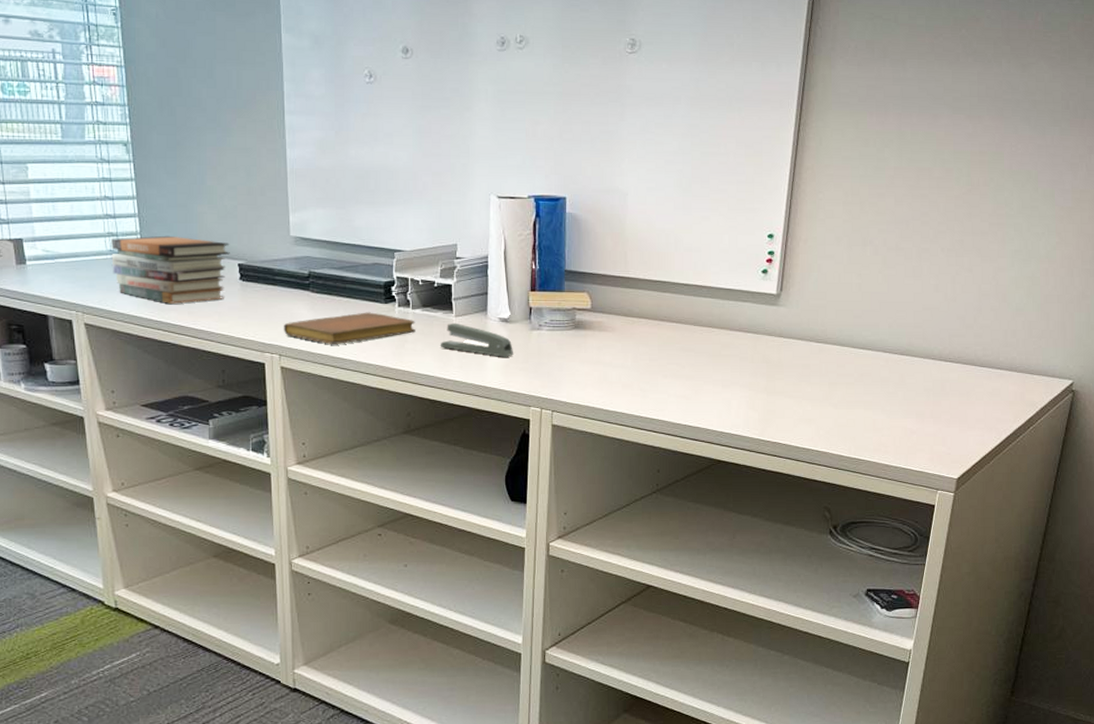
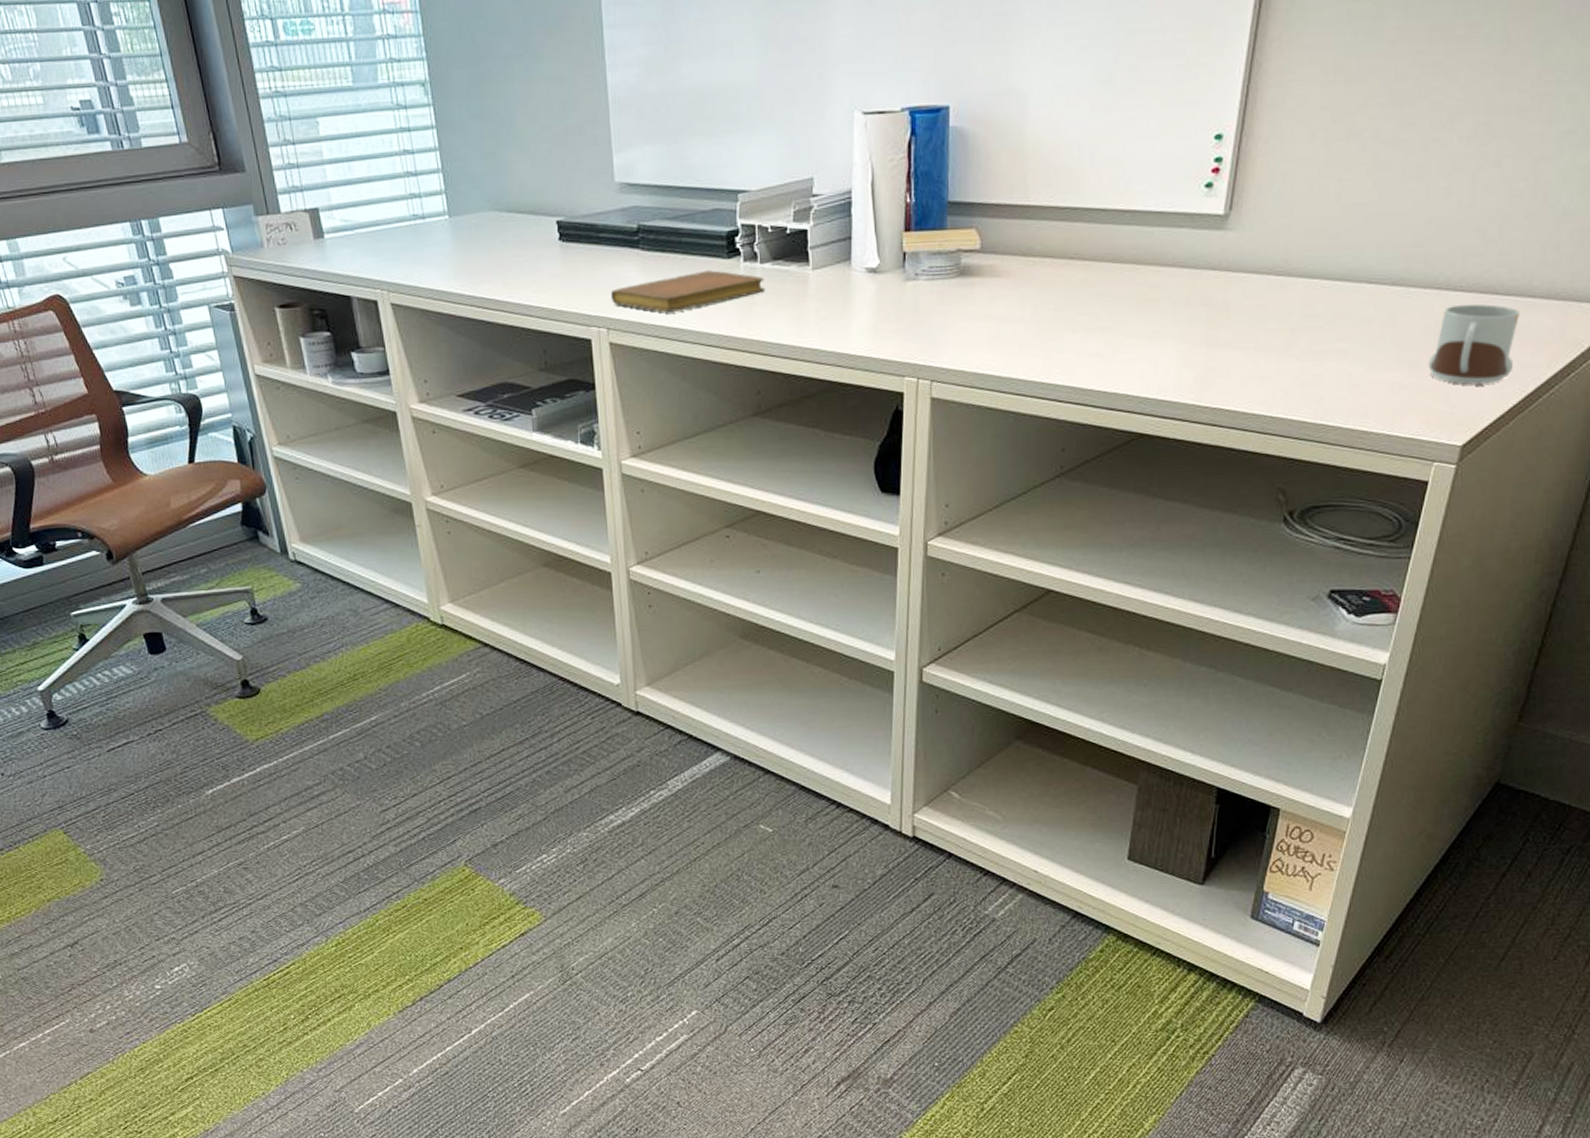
book stack: present [111,235,230,304] -> none [414,192,547,274]
stapler: present [440,322,513,357] -> none [794,277,883,317]
mug: none [930,371,992,432] -> present [1428,303,1520,385]

